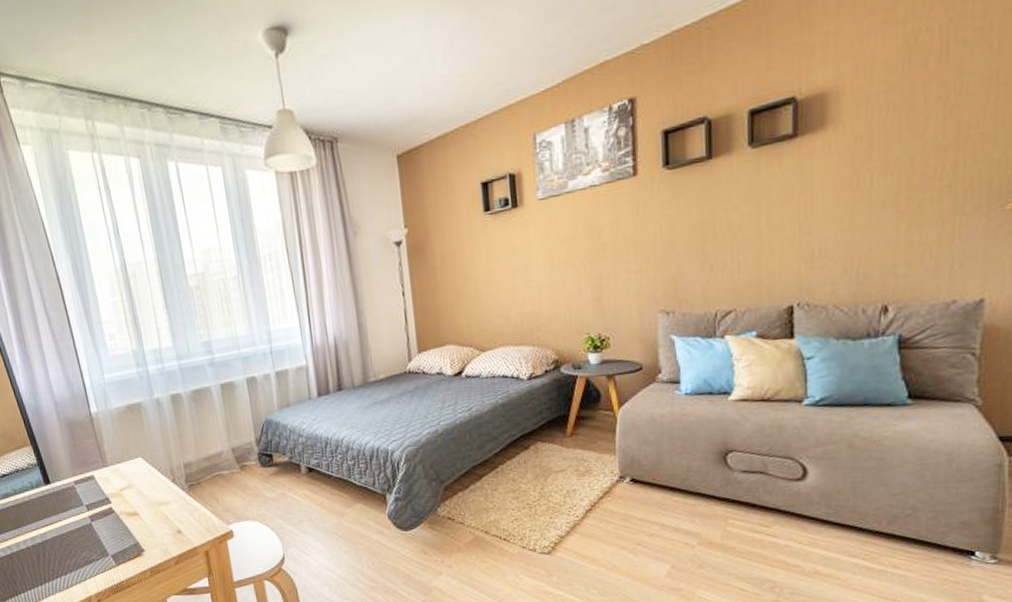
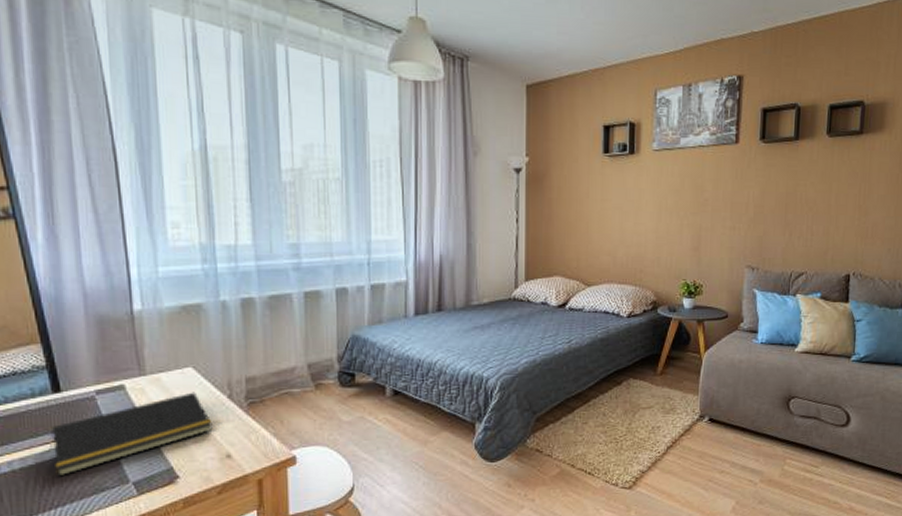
notepad: none [48,478,164,552] -> present [49,392,213,477]

